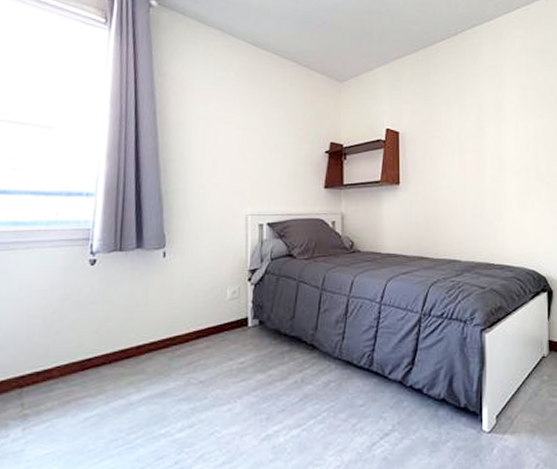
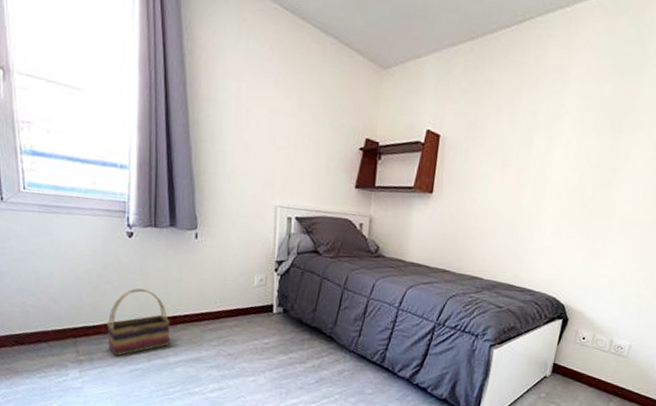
basket: none [59,320,133,404] -> present [106,288,170,356]

